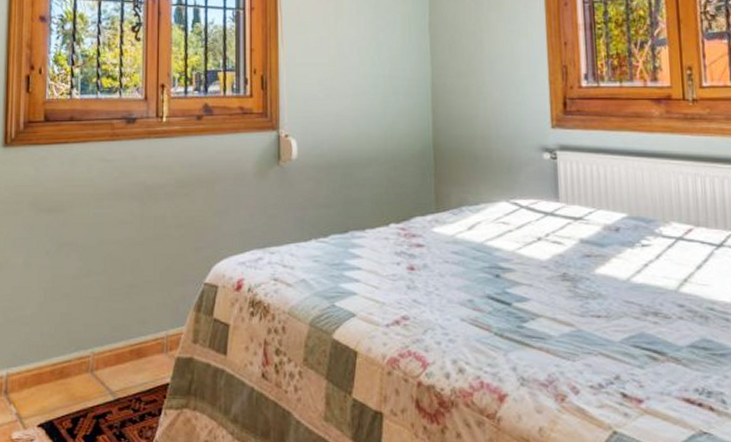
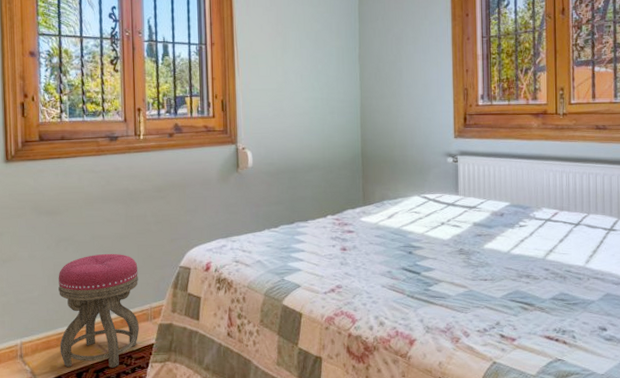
stool: none [53,263,153,413] -> present [58,253,139,368]

